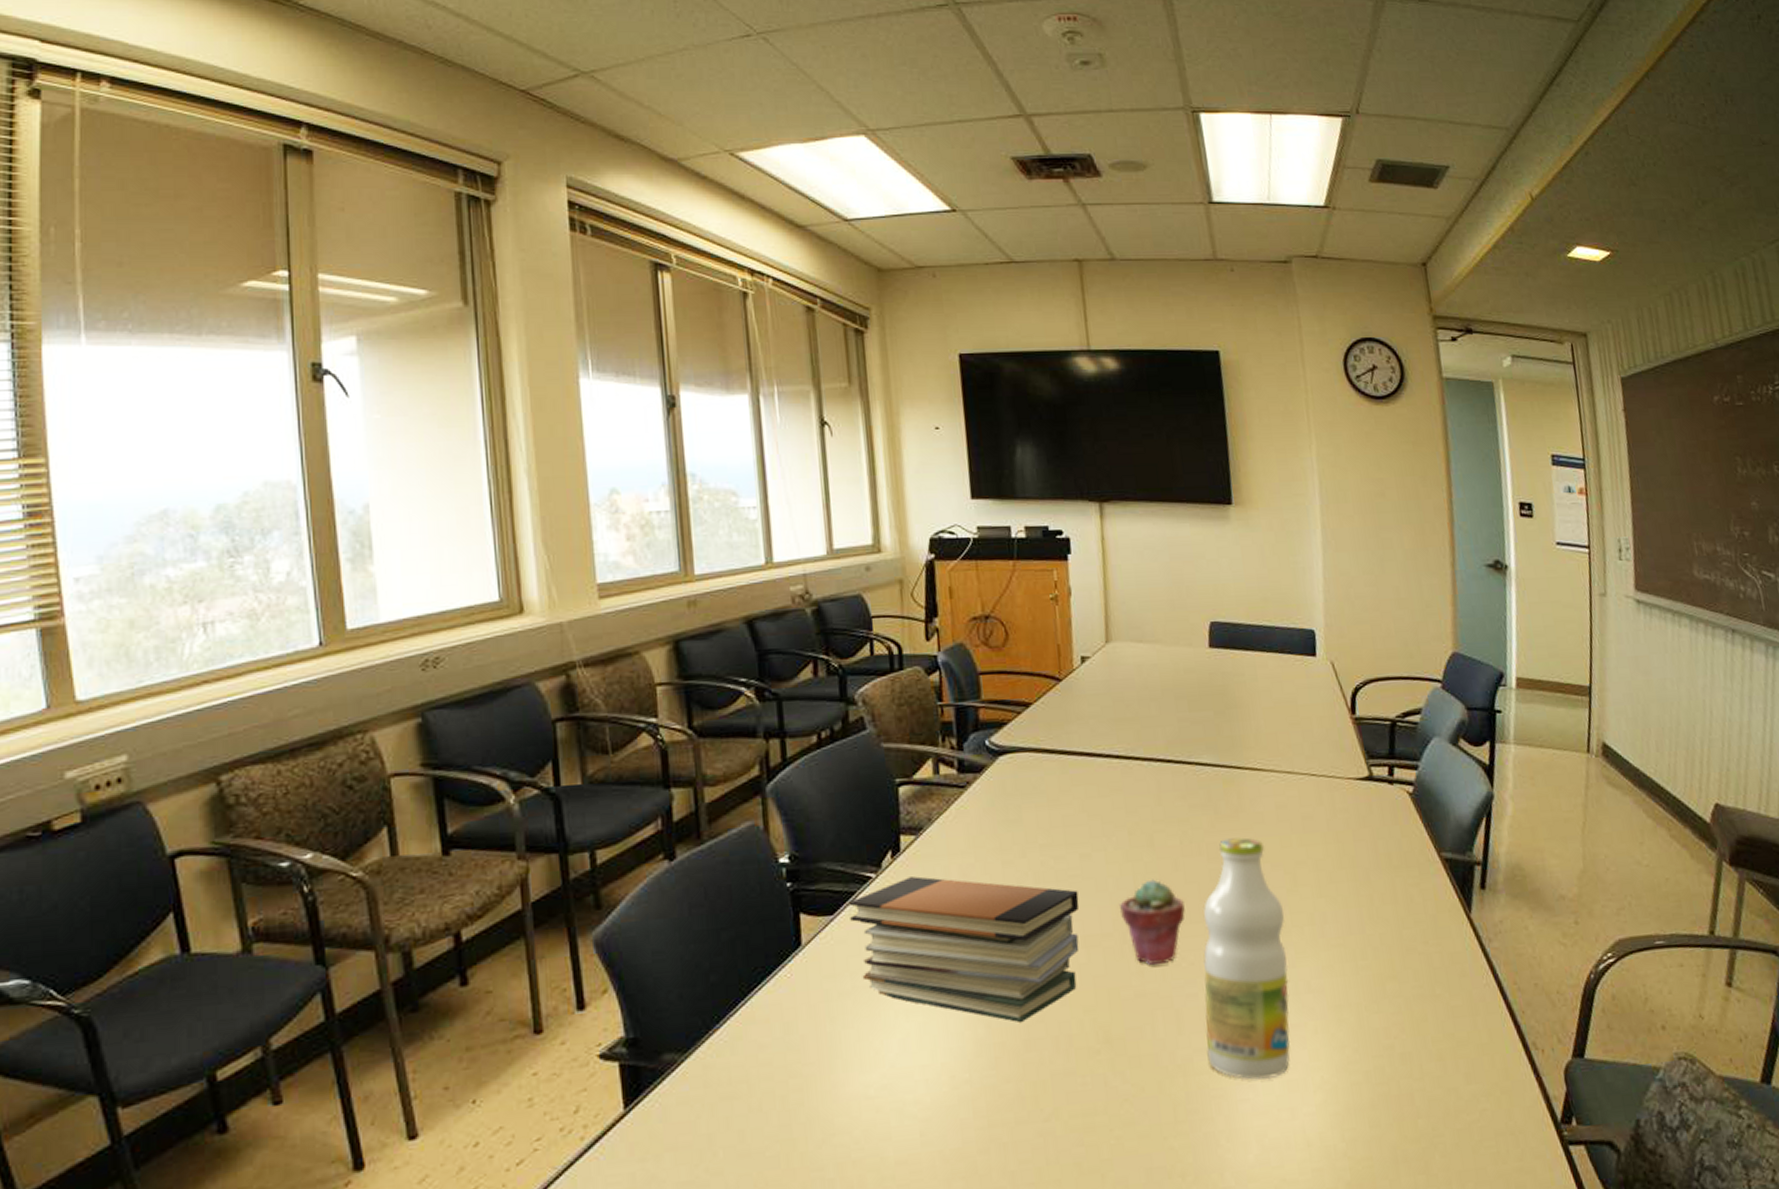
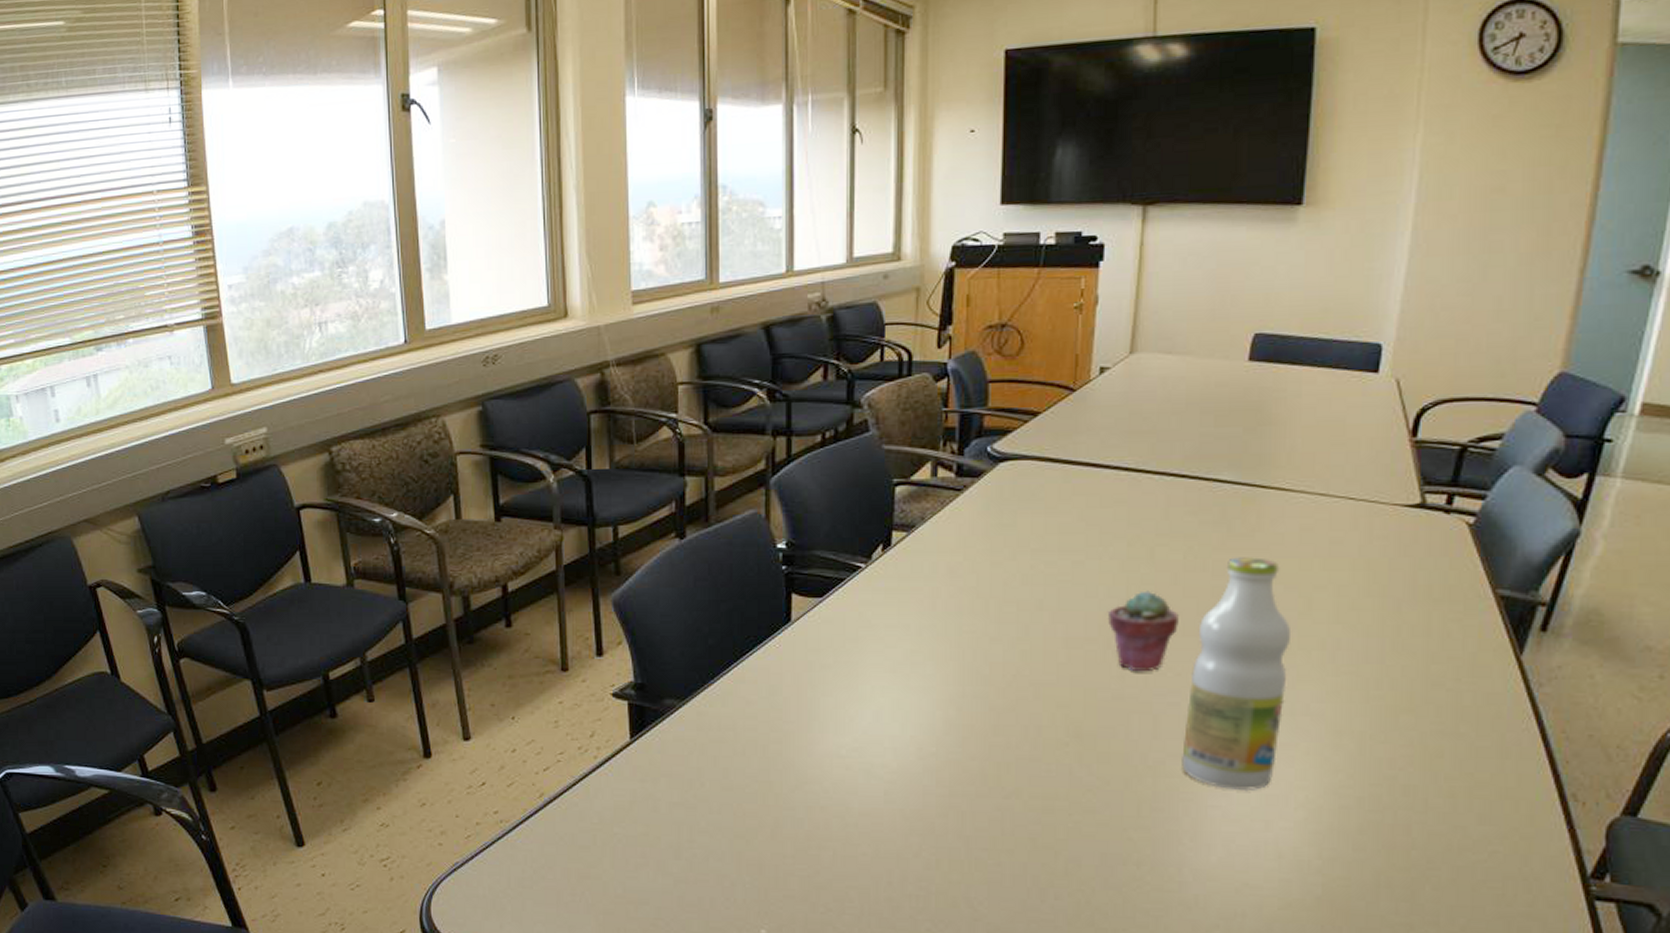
book stack: present [849,876,1080,1024] -> none [838,570,1066,710]

